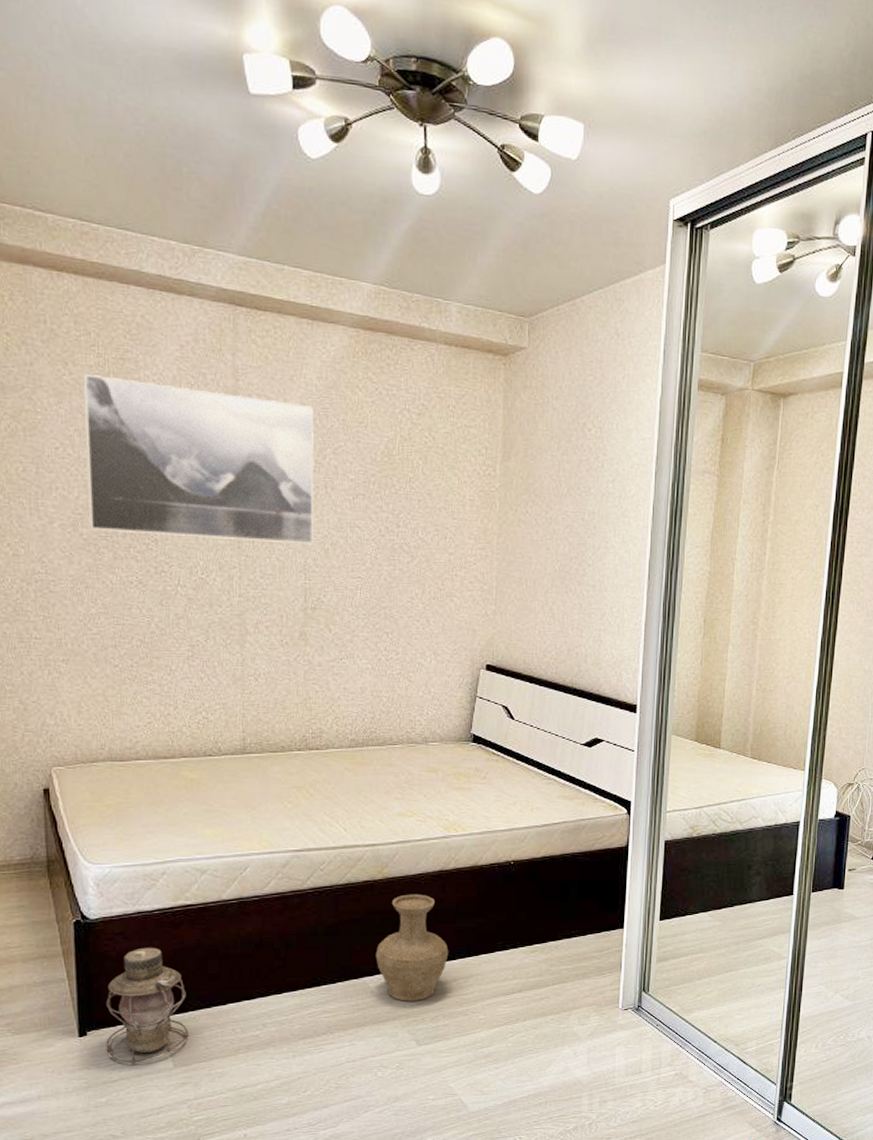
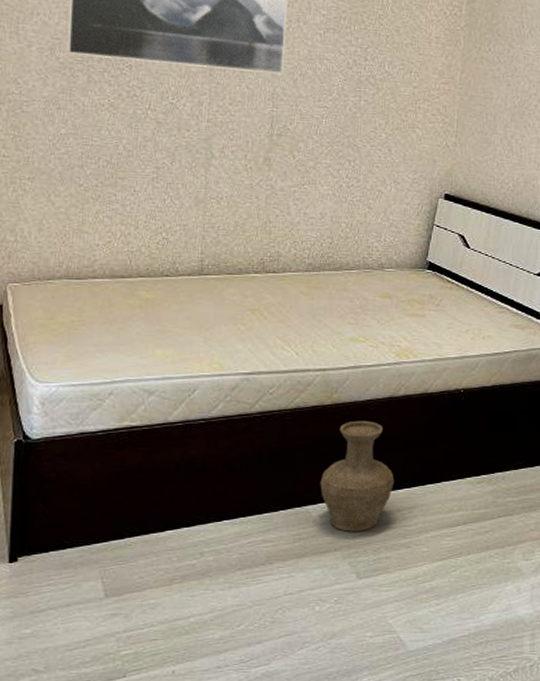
lantern: present [106,947,189,1064] -> none [36,469,124,593]

